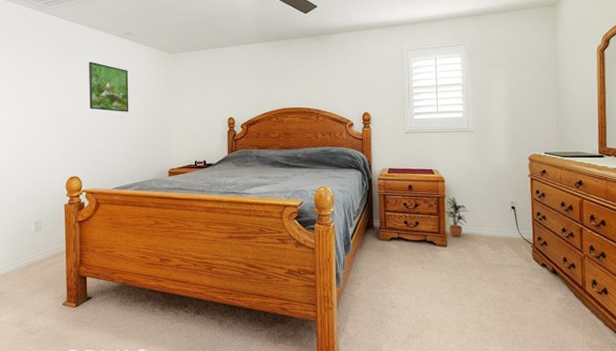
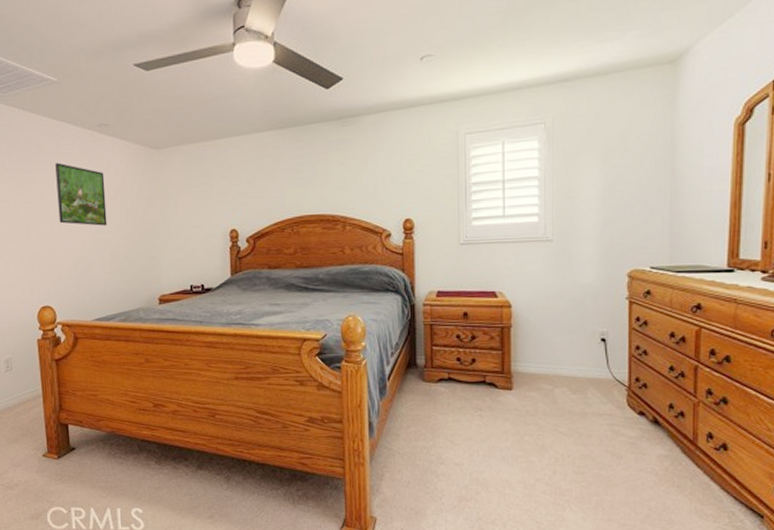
potted plant: present [444,197,469,237] -> none [510,327,542,378]

